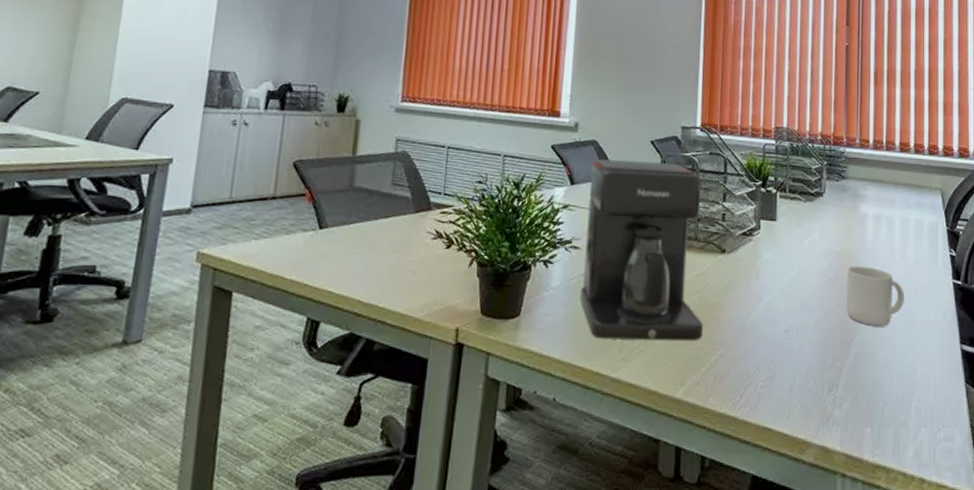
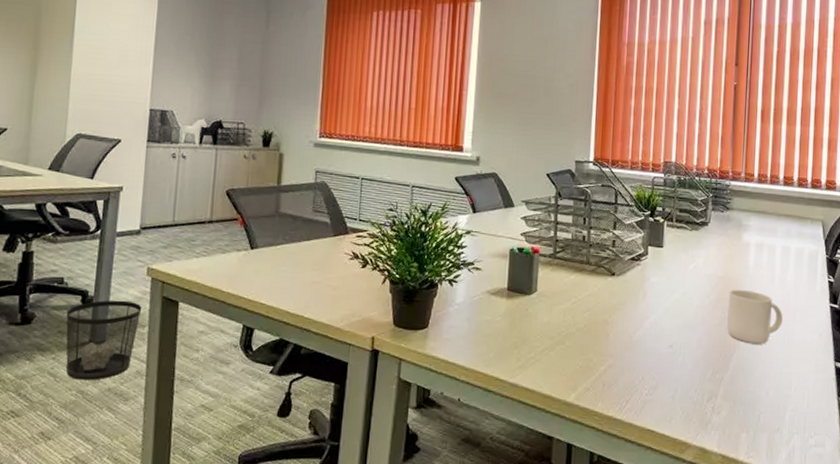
waste bin: none [91,291,189,389] -> present [65,300,142,380]
coffee maker: present [579,159,703,341] -> none [481,190,594,353]

